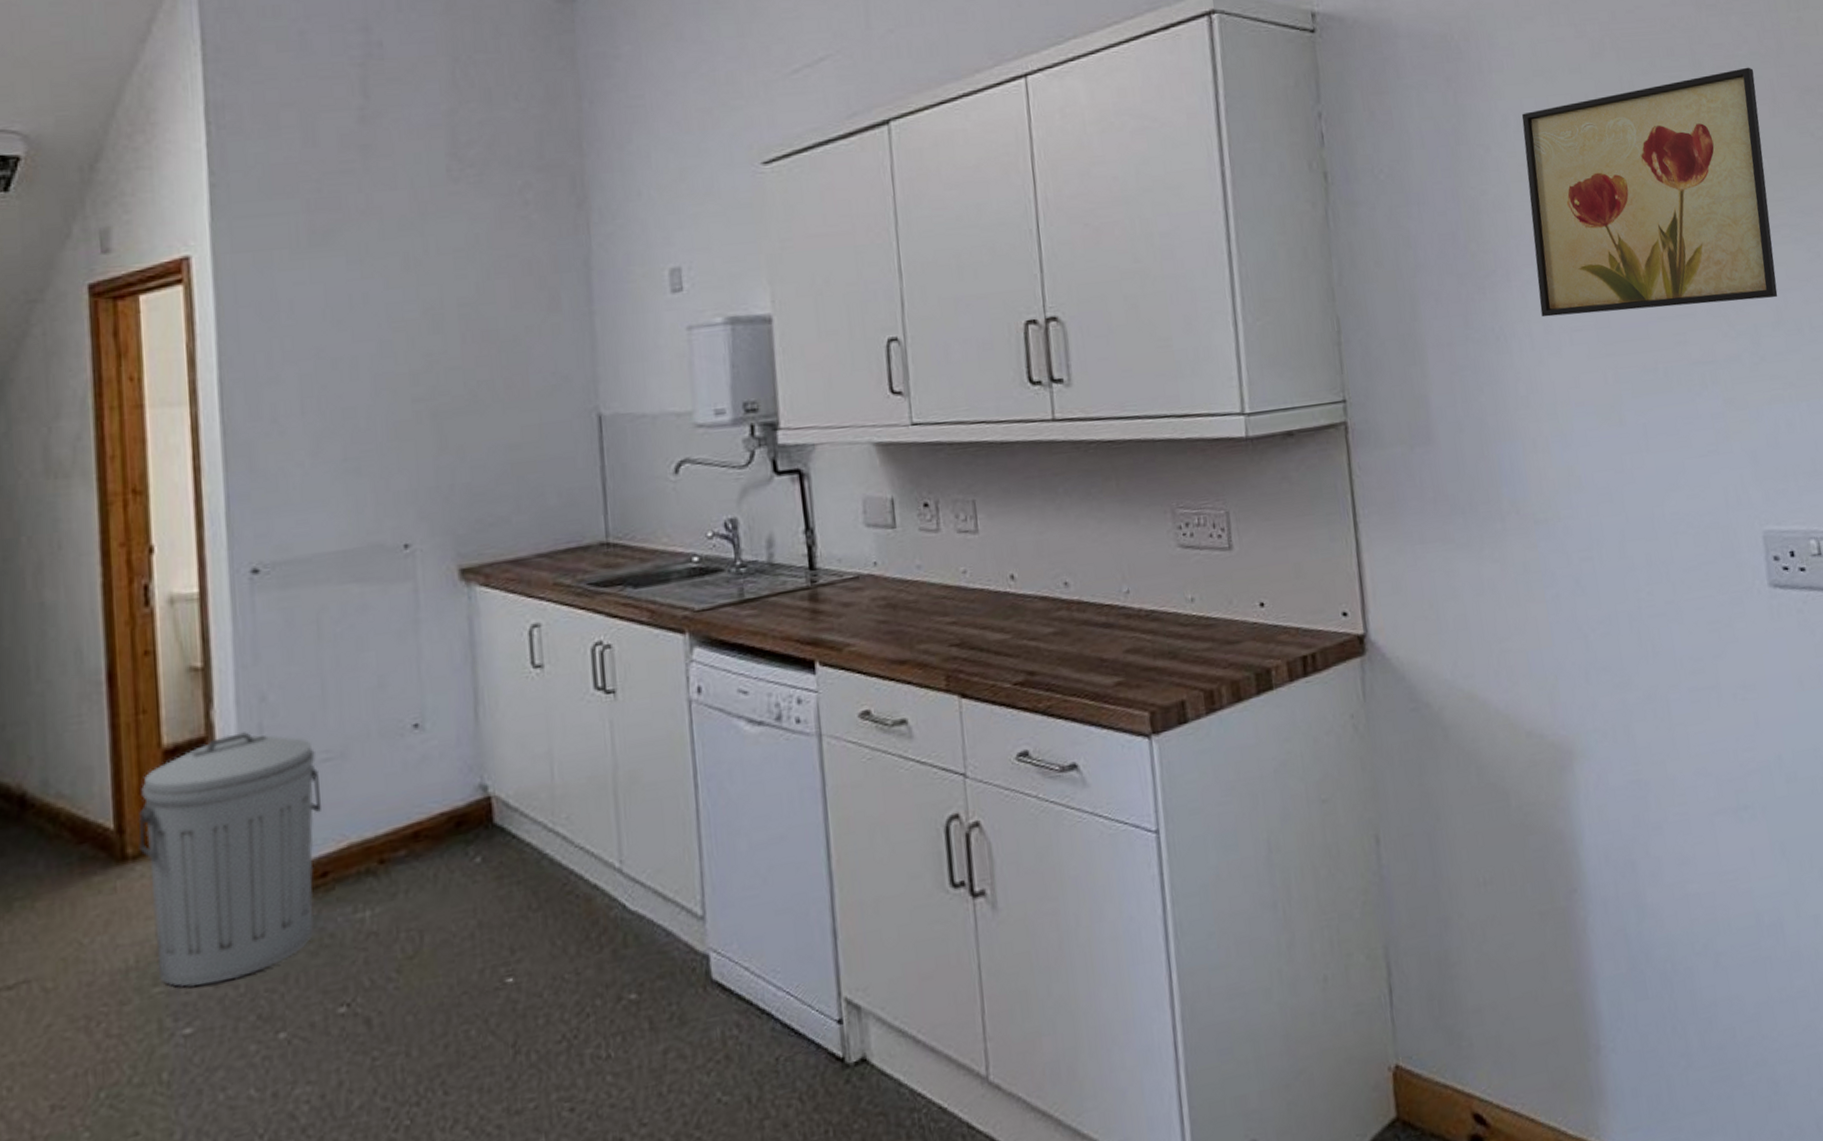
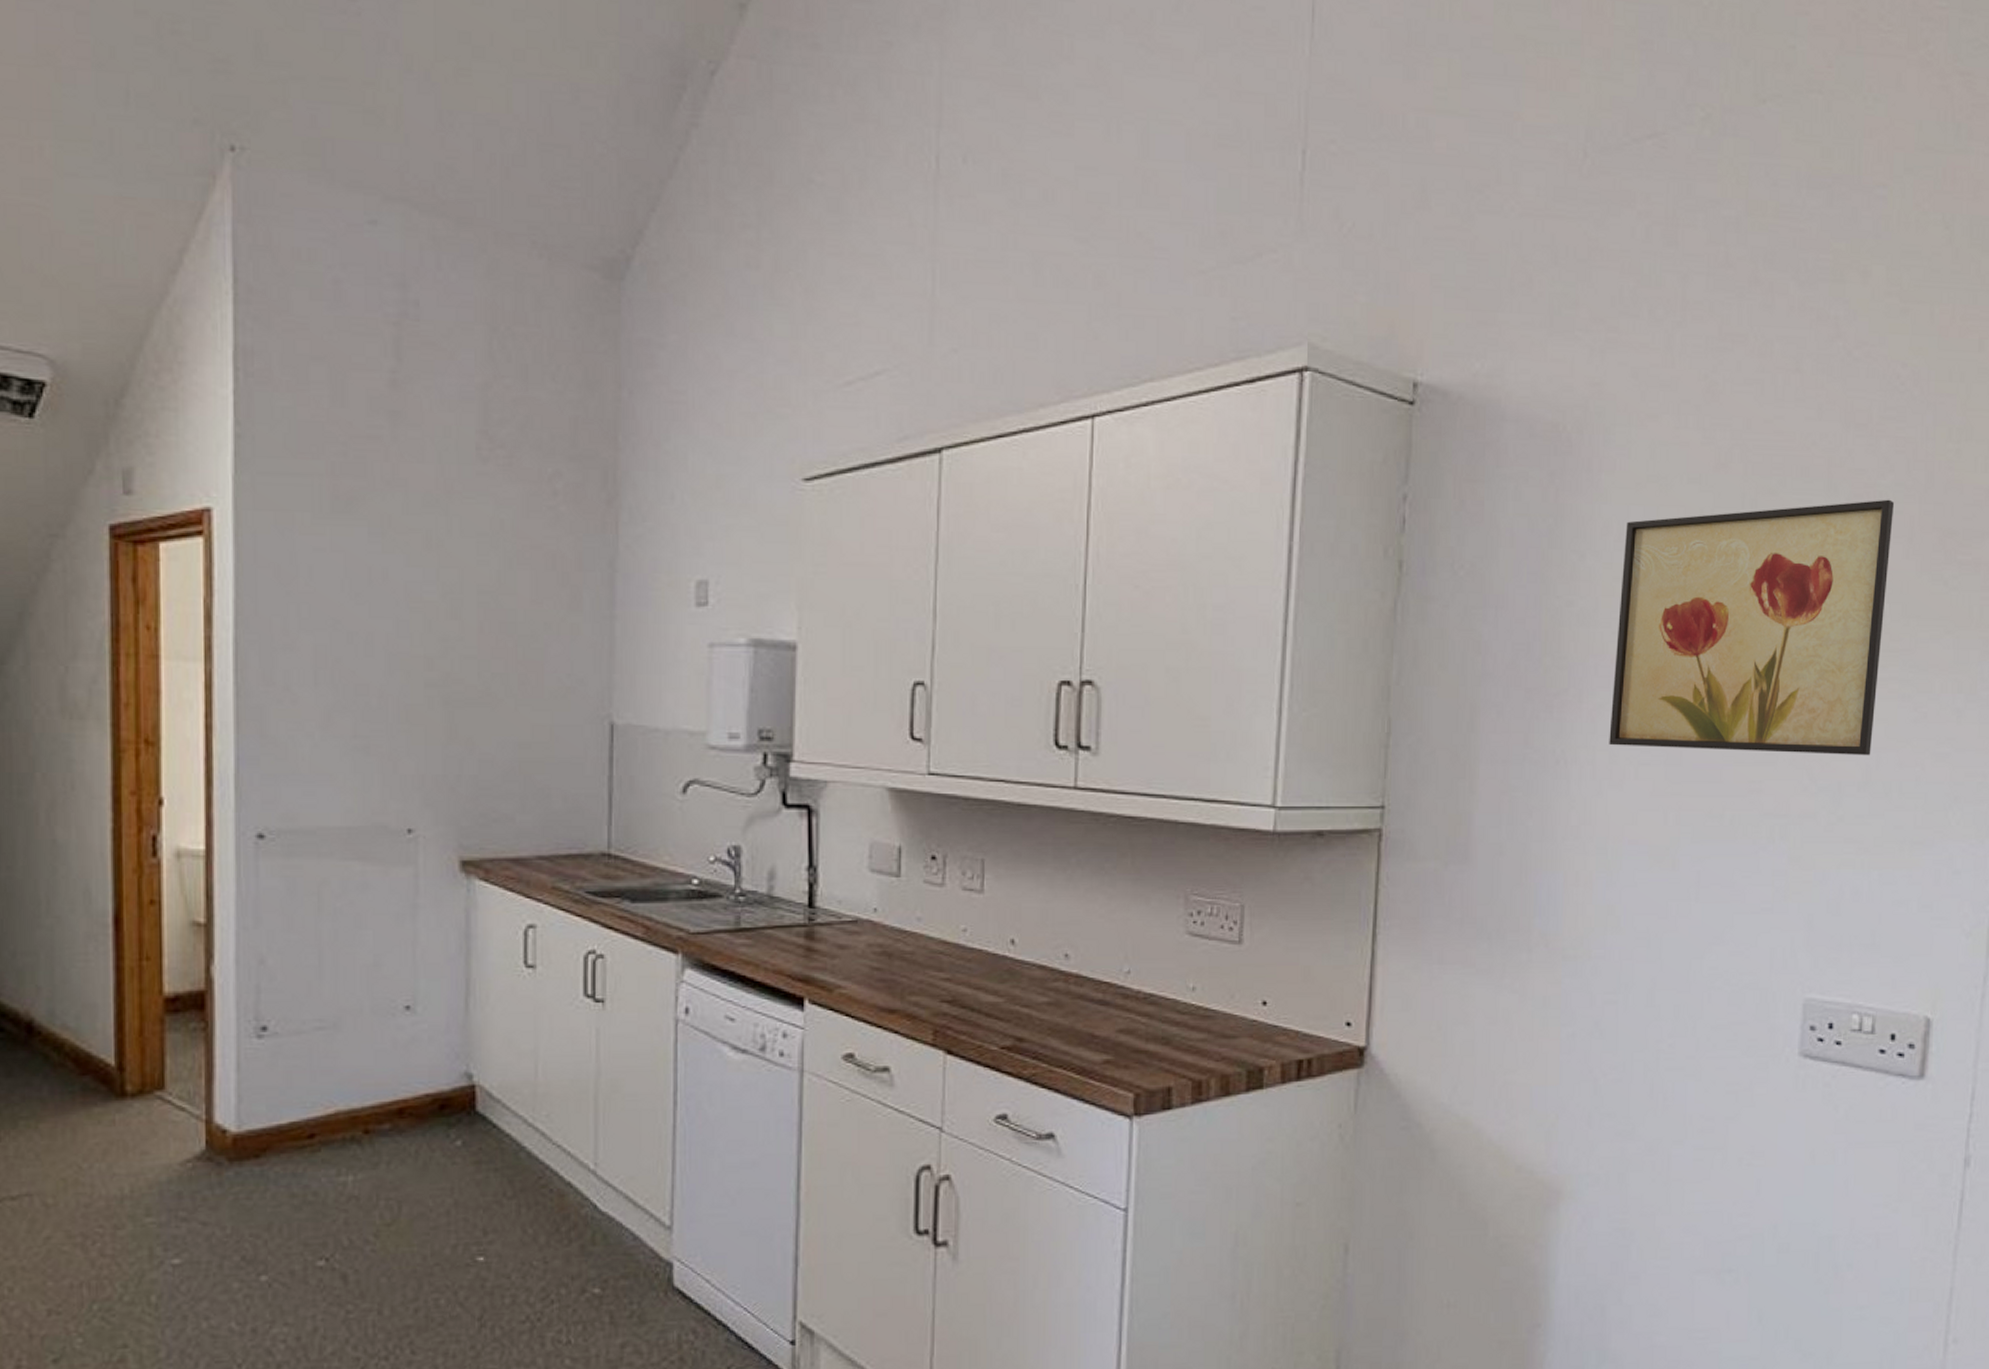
trash can: present [138,732,322,987] -> none [137,991,313,1222]

